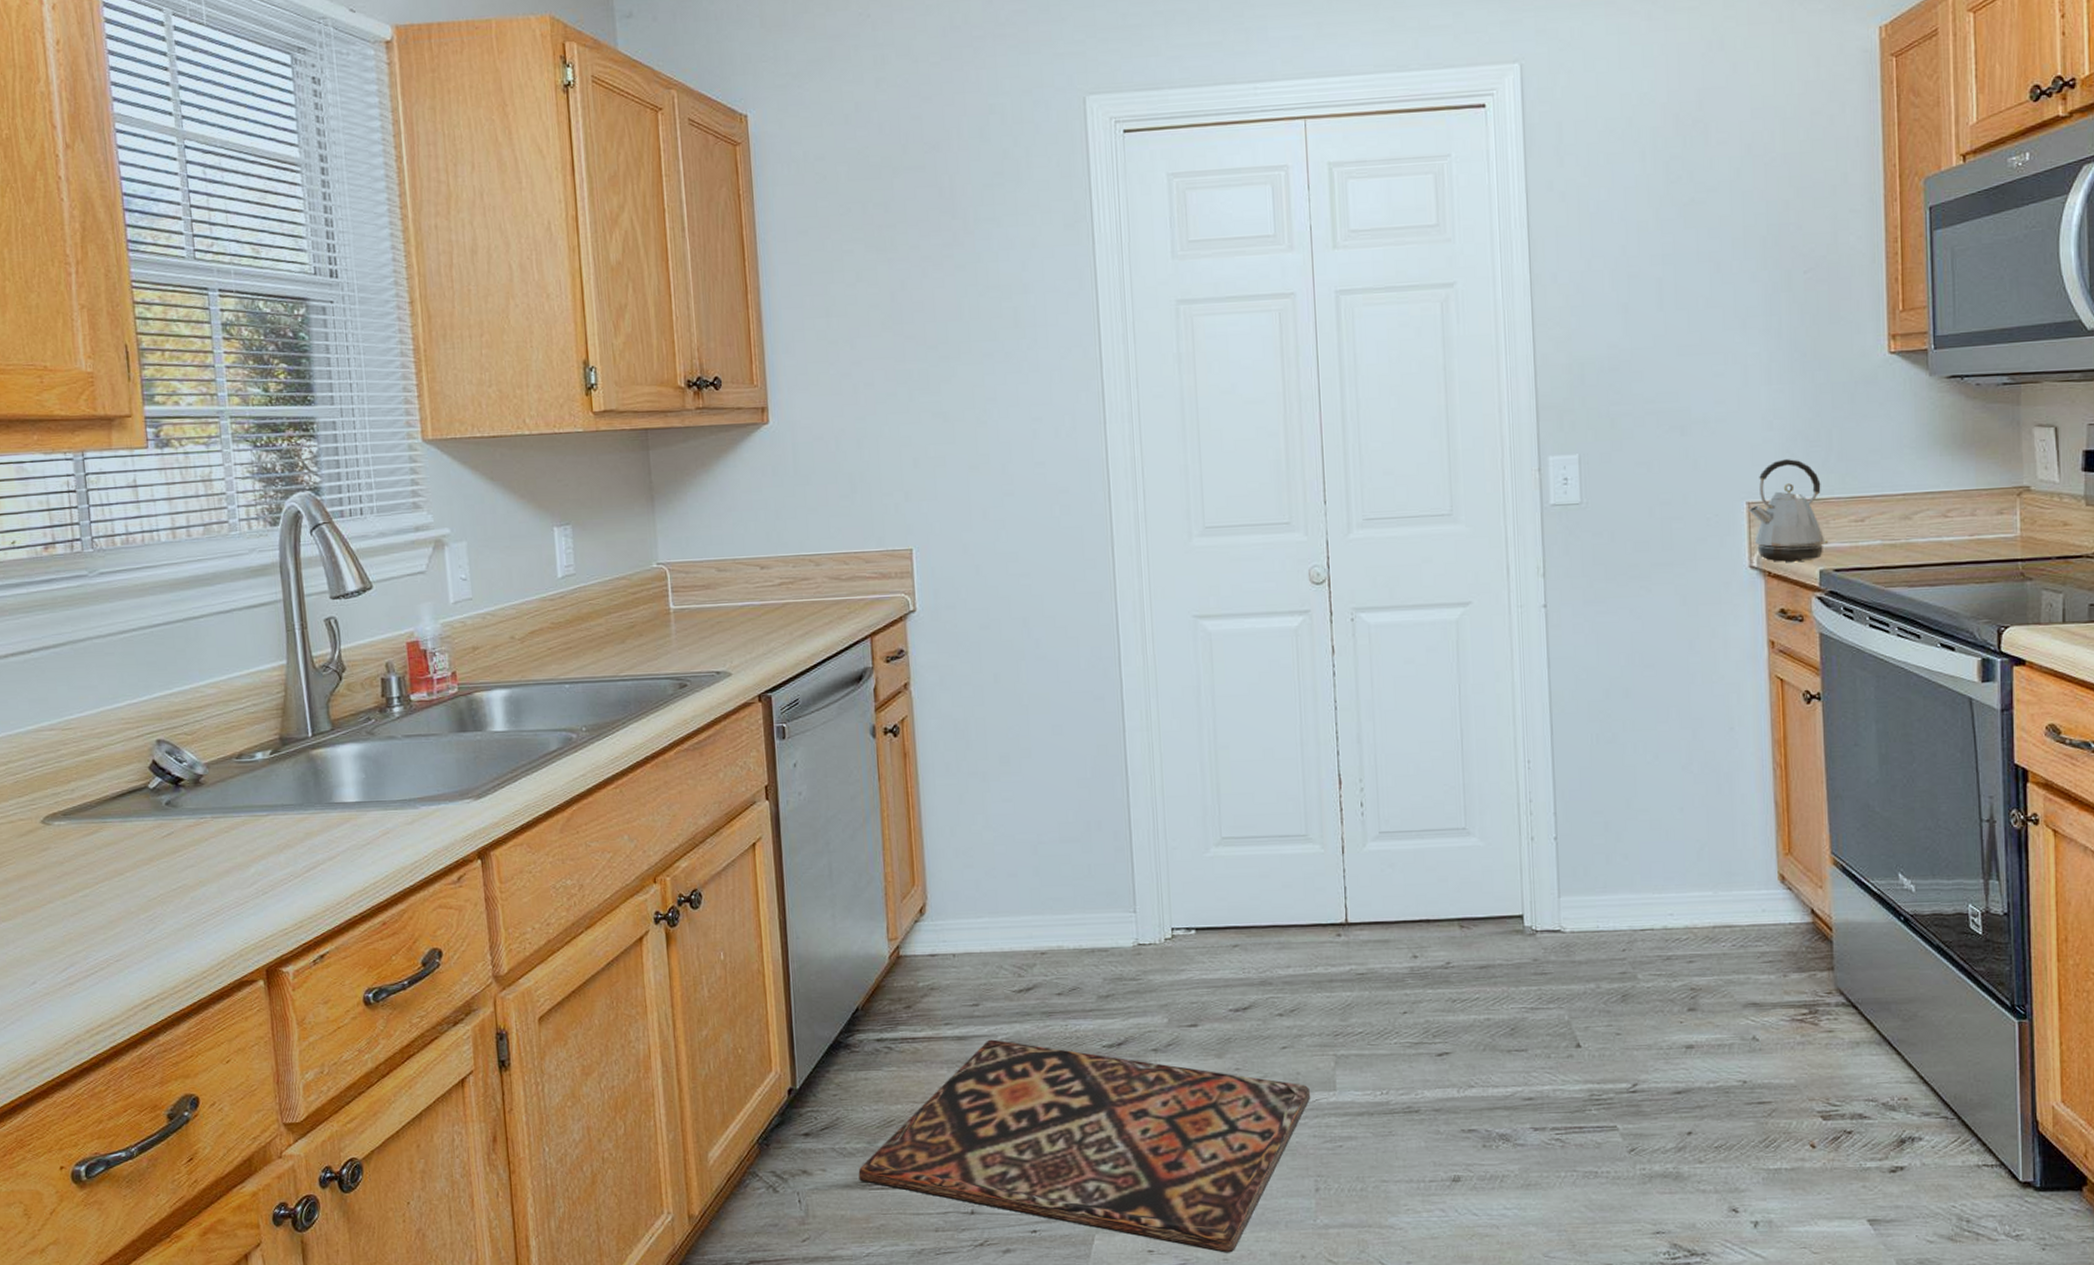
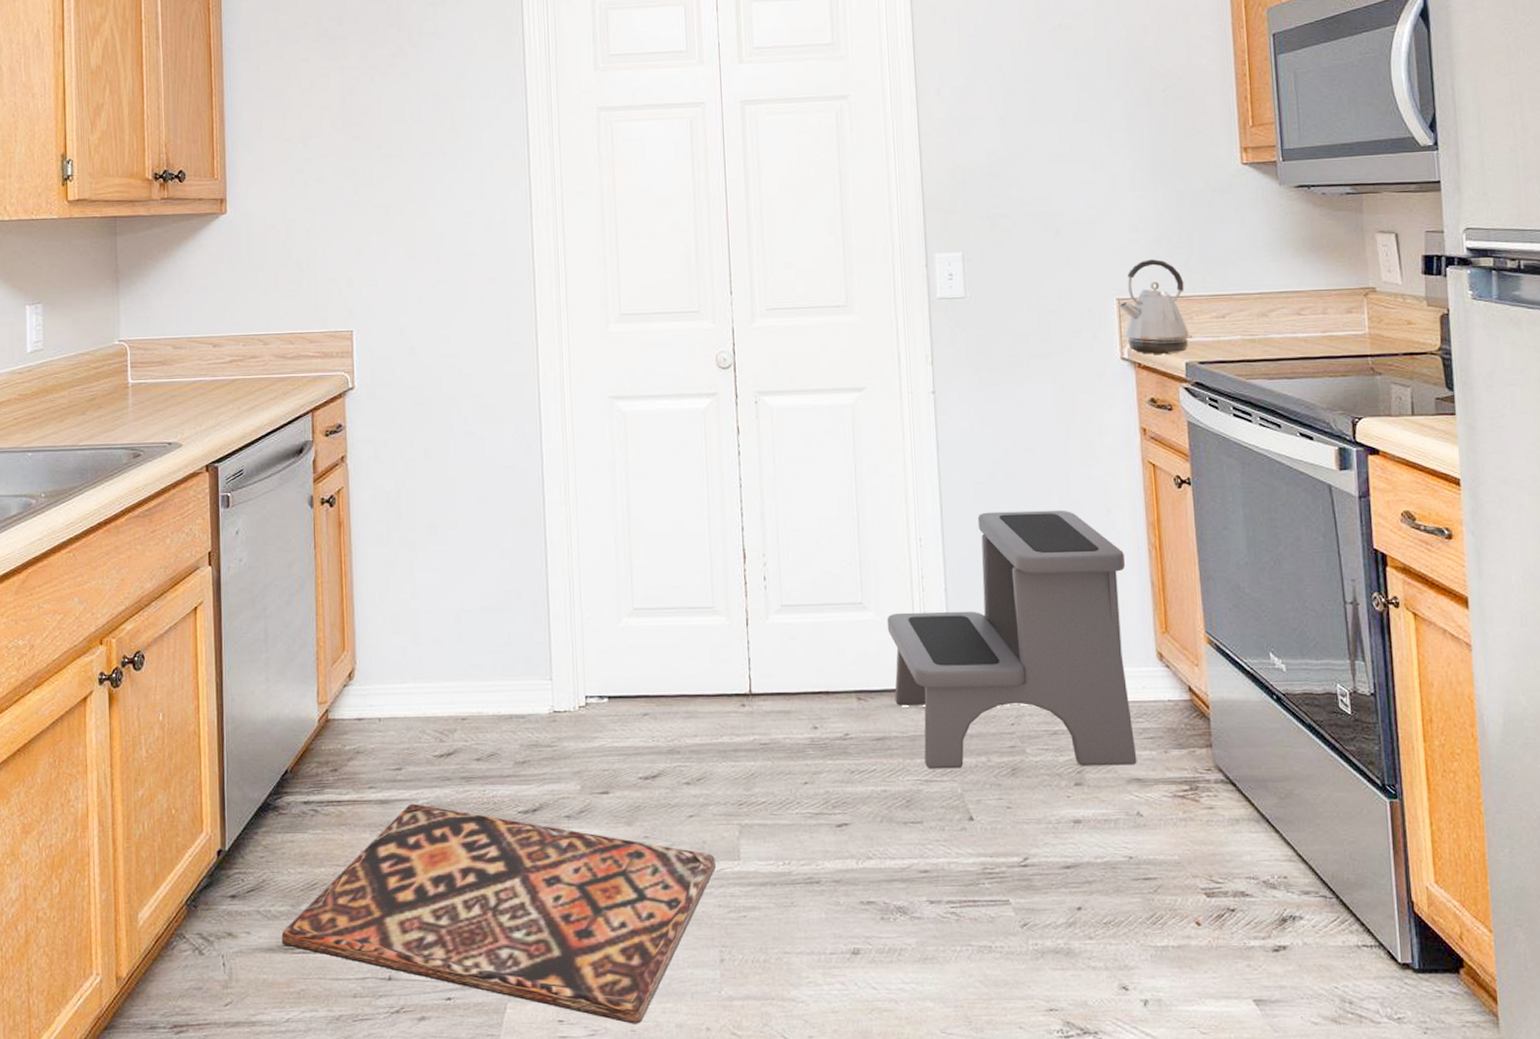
step stool: none [1492,728,1754,997] -> present [886,510,1137,769]

